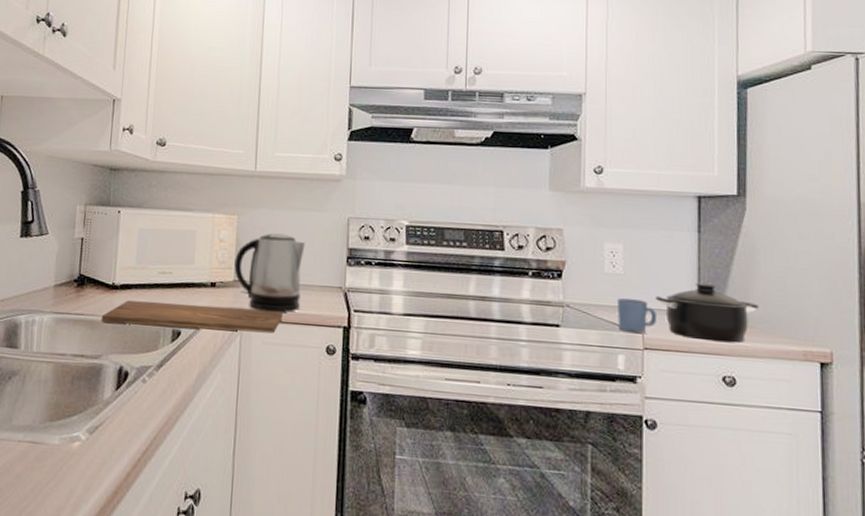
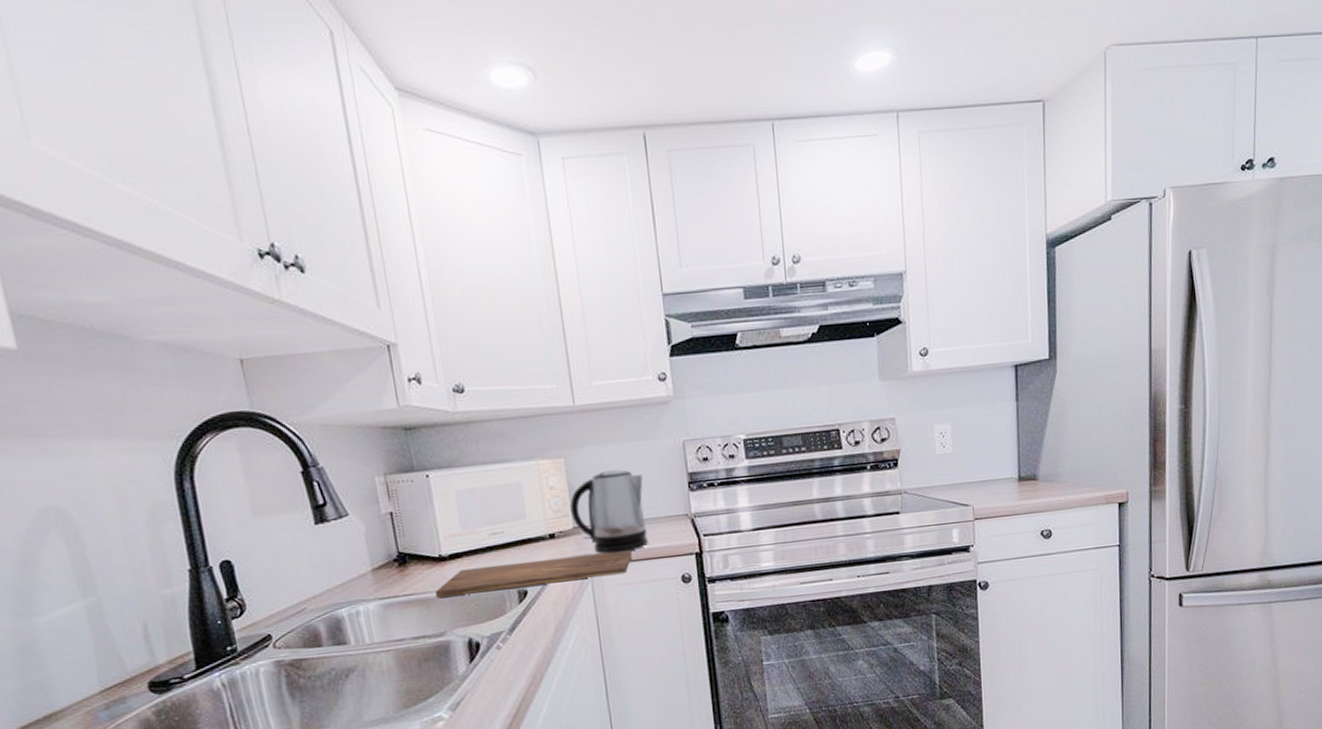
mug: present [618,298,658,334] -> none [949,474,985,508]
saucepan: present [656,282,759,343] -> none [982,449,1069,502]

